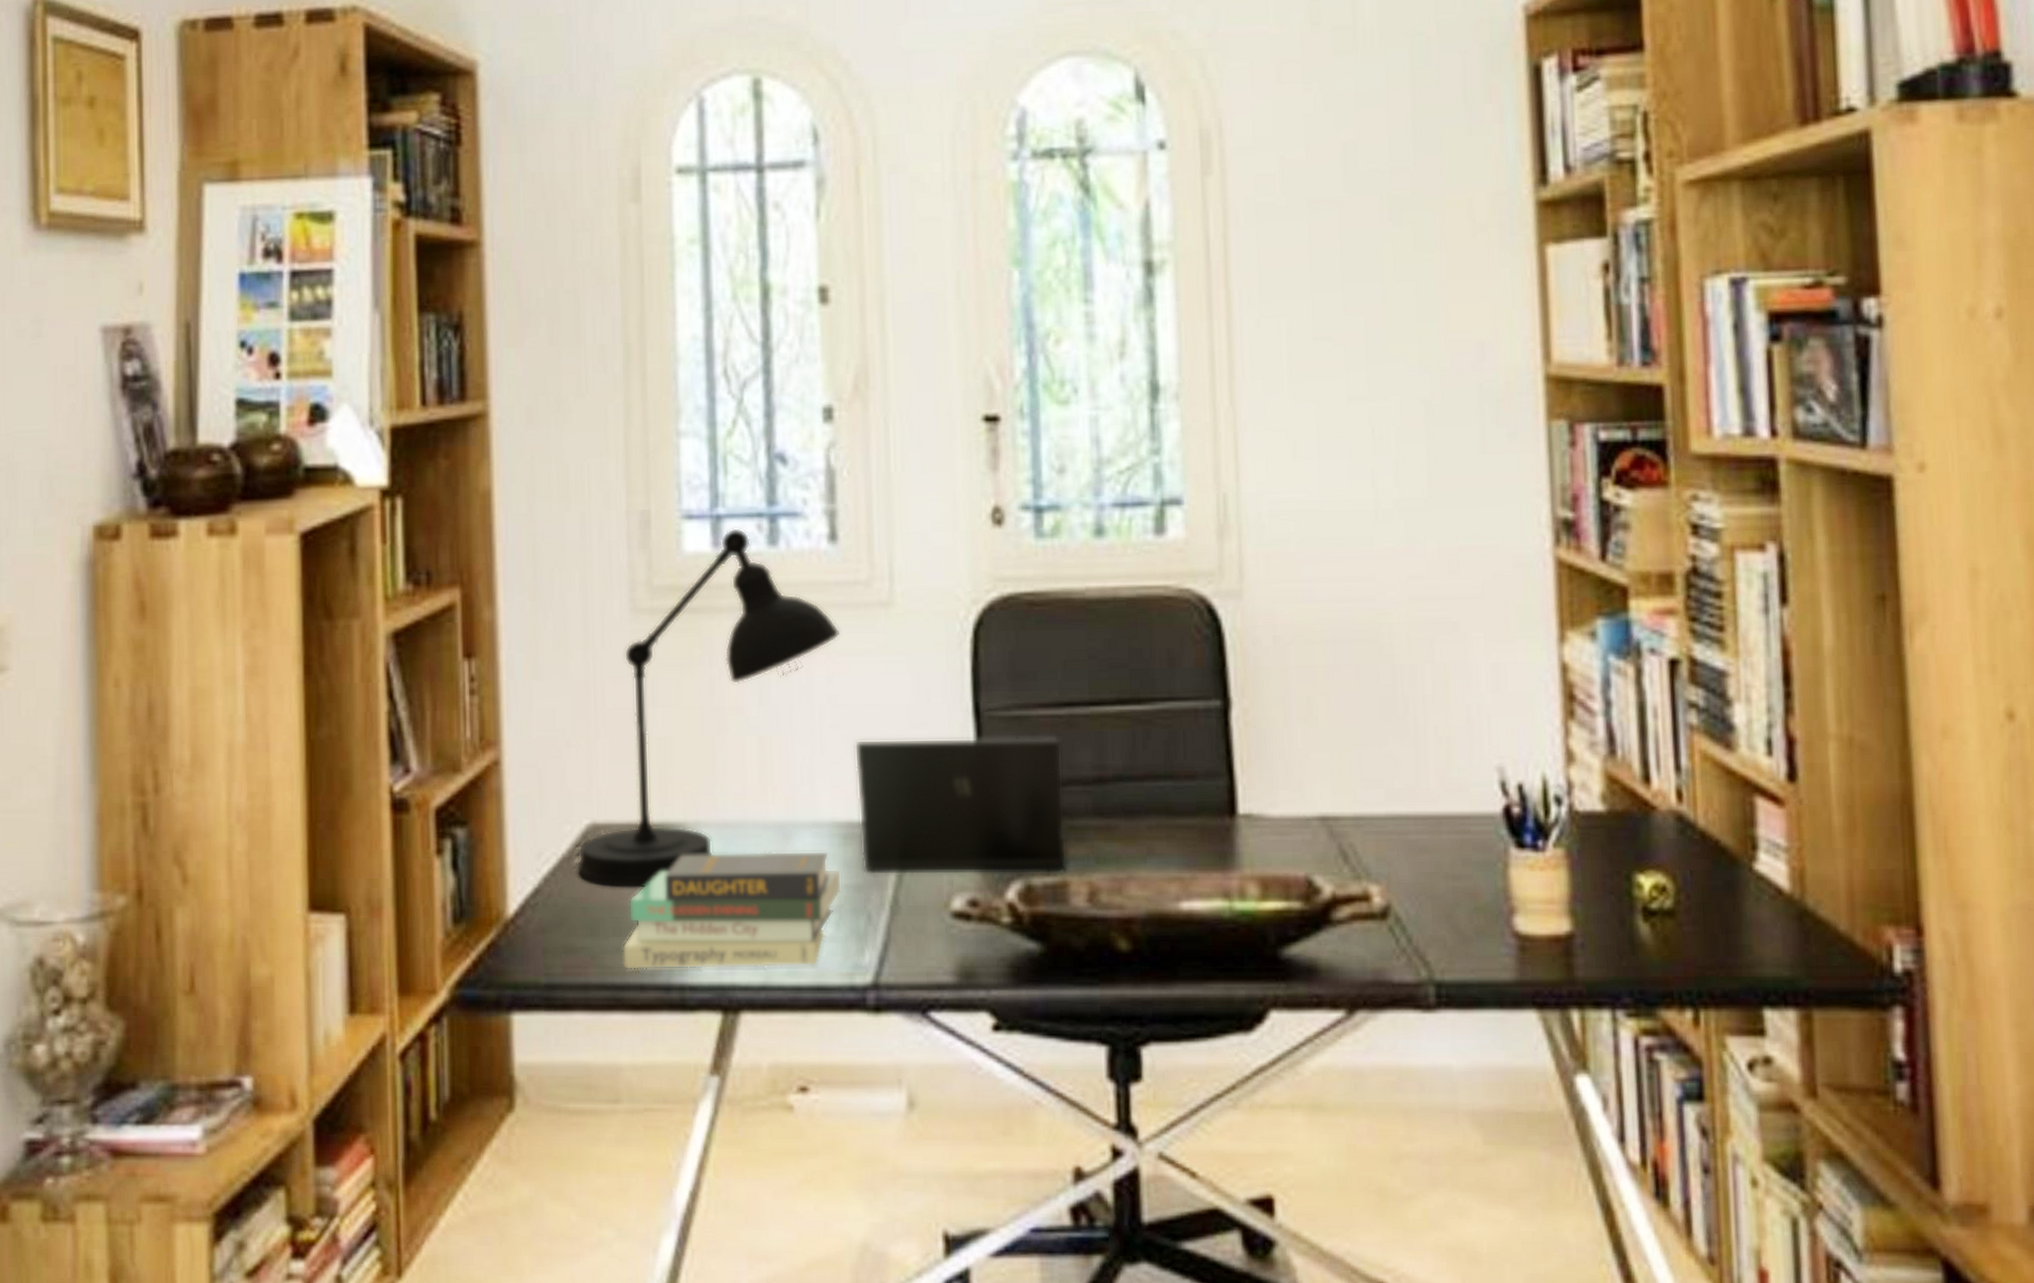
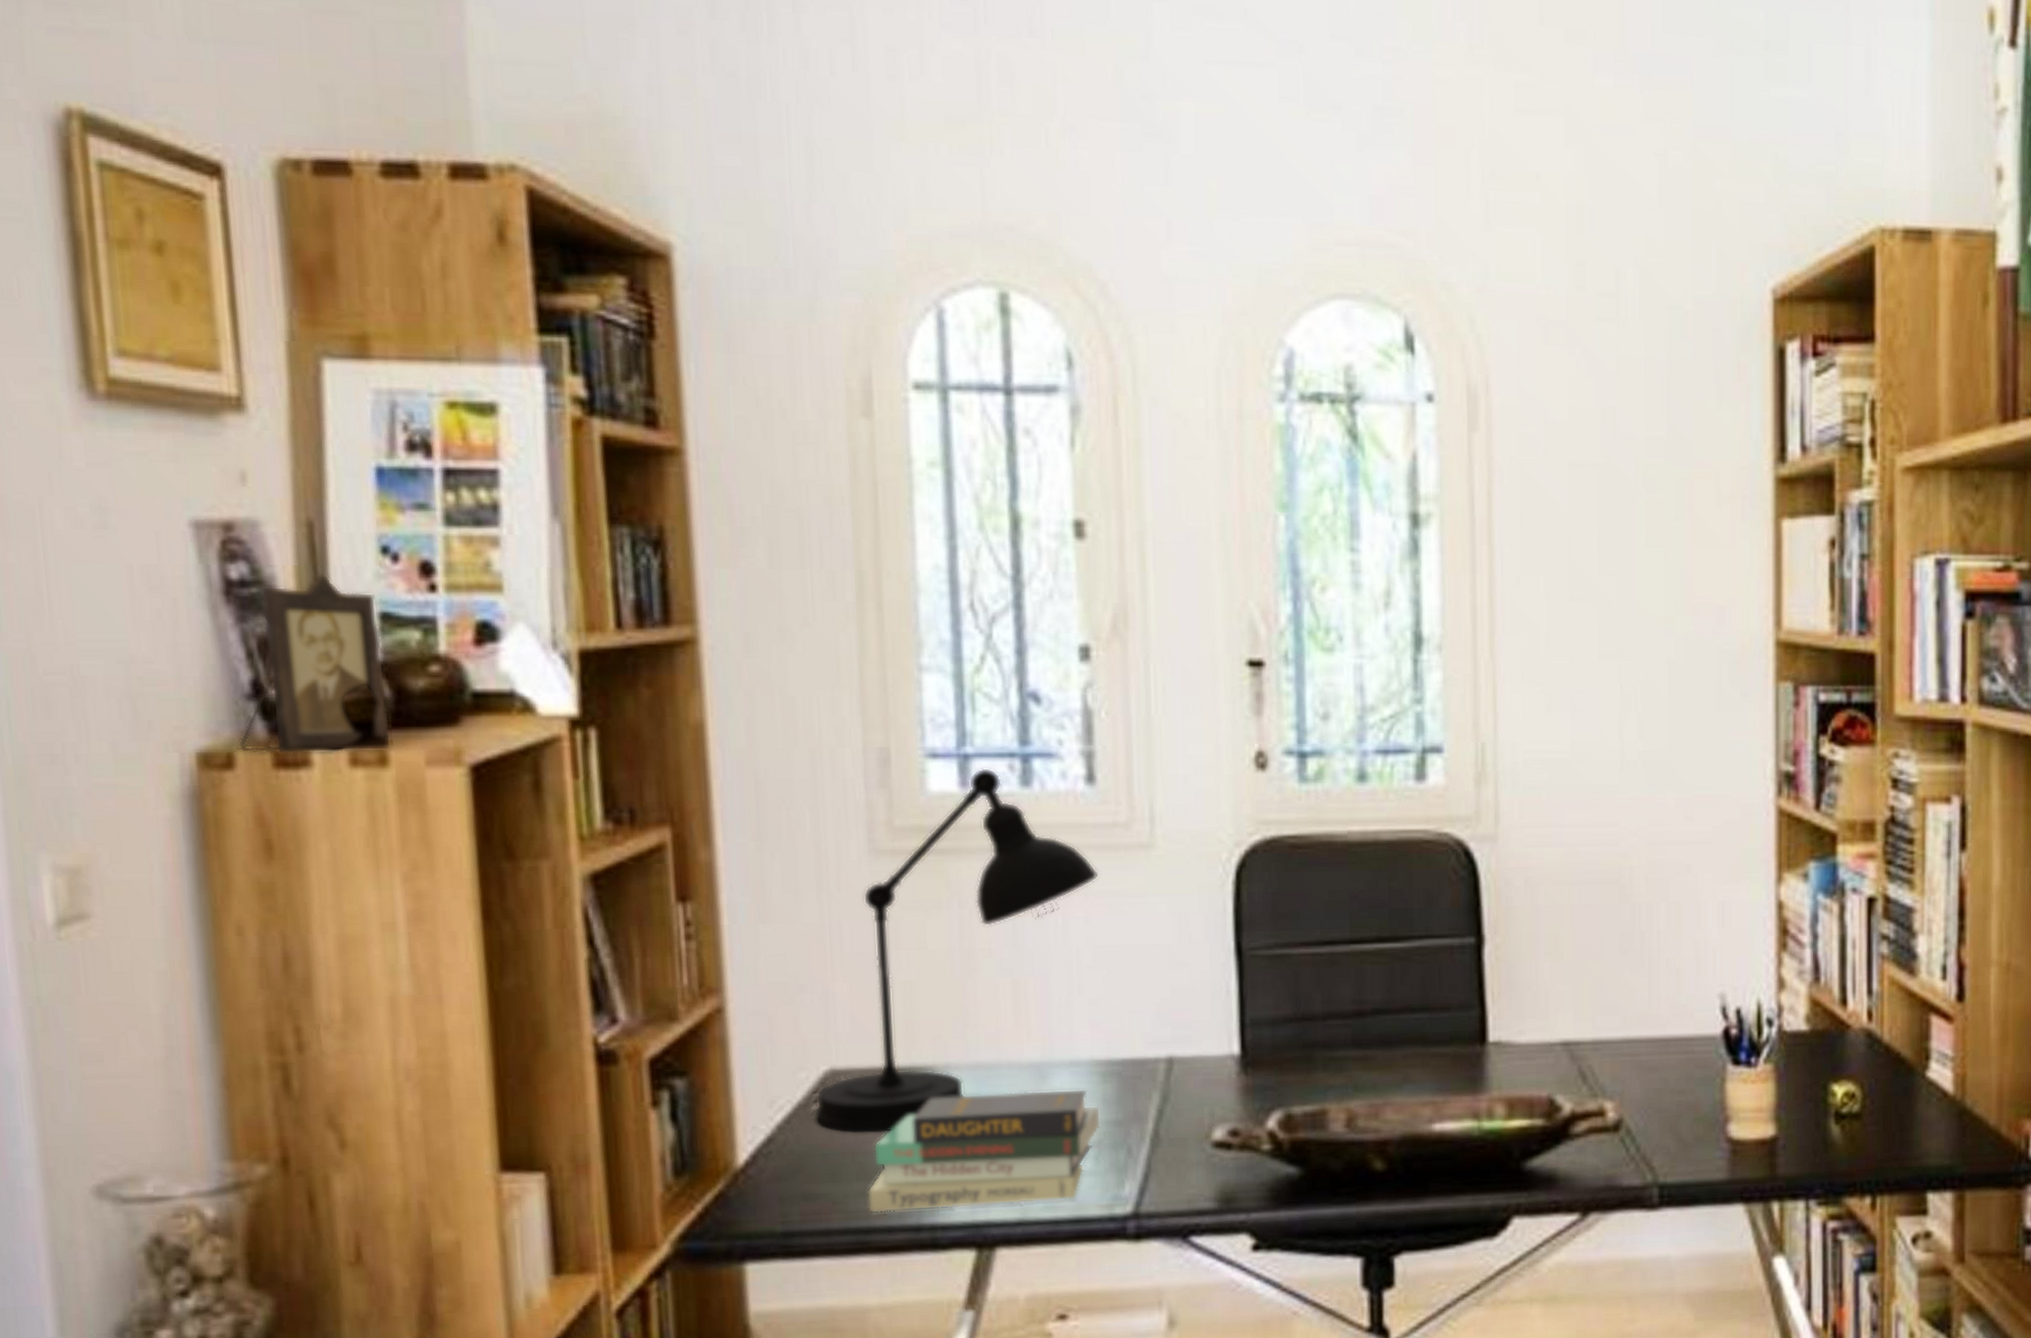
photo frame: none [125,366,240,525] -> present [239,572,392,753]
laptop: present [854,736,1067,873] -> none [1113,973,1326,1108]

